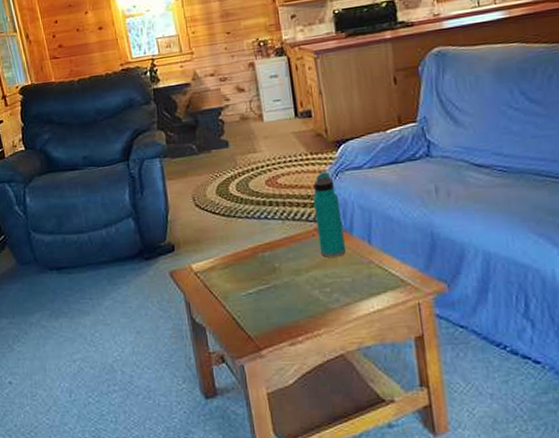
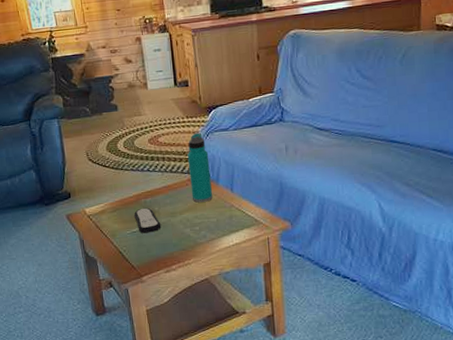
remote control: none [250,263,283,296] -> present [134,207,161,234]

